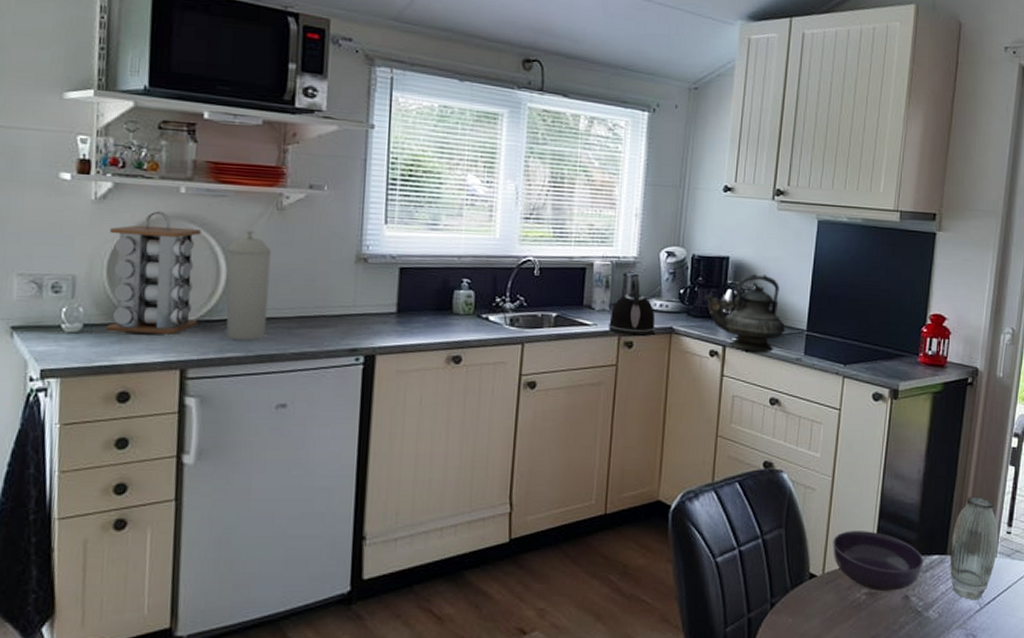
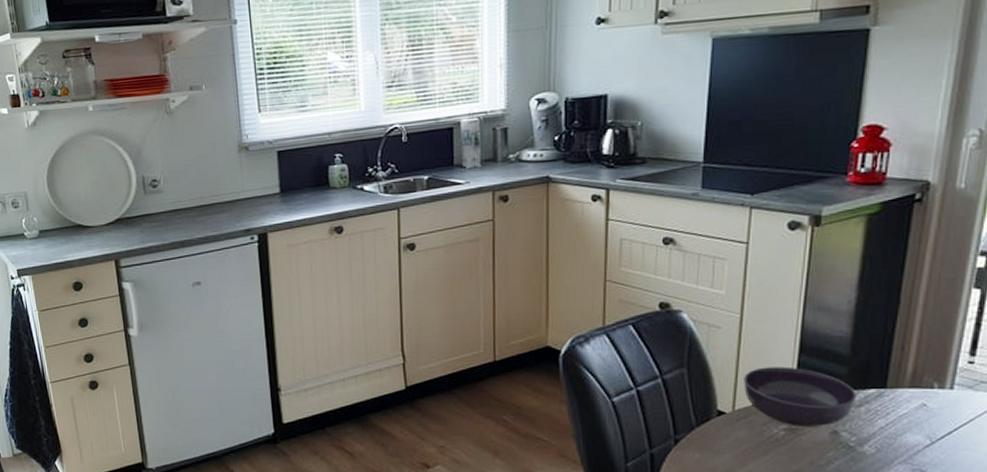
spice rack: present [106,210,201,335] -> none [43,129,121,235]
canister: present [226,229,271,341] -> none [133,134,175,232]
kettle: present [608,276,656,337] -> none [480,129,531,191]
teapot: present [705,273,786,352] -> none [582,108,678,192]
vase: present [950,496,999,599] -> none [891,325,957,434]

